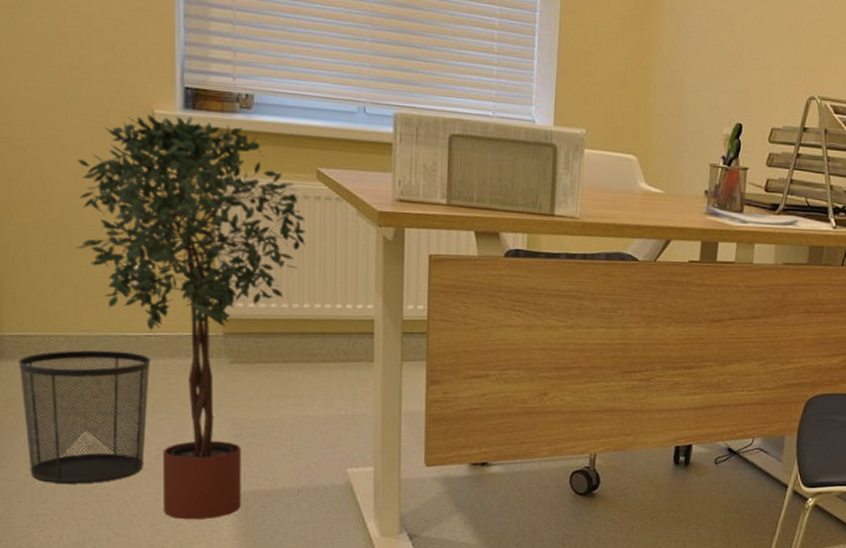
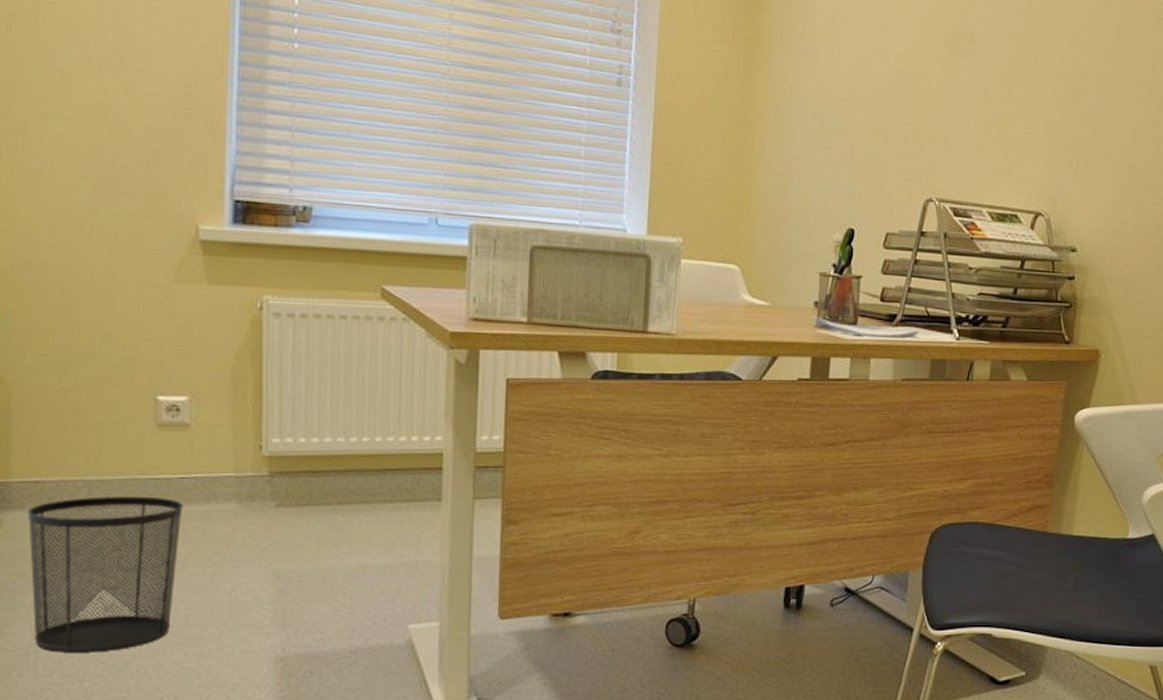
potted tree: present [76,114,307,520] -> none [102,230,368,691]

